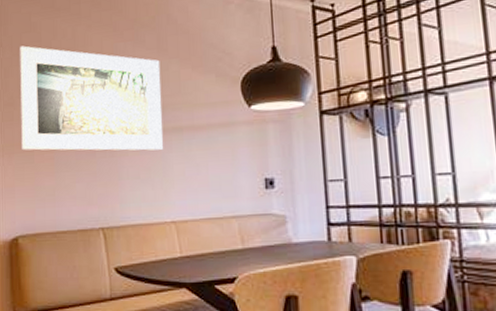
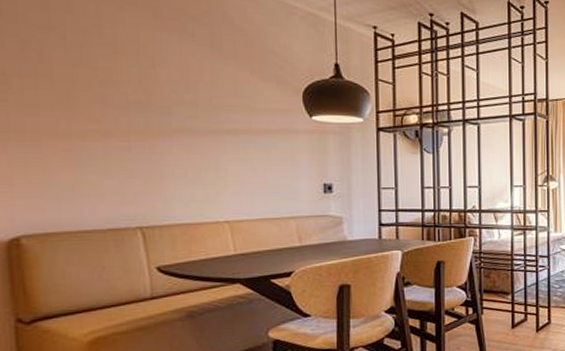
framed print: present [19,45,163,151] -> none [13,13,216,150]

